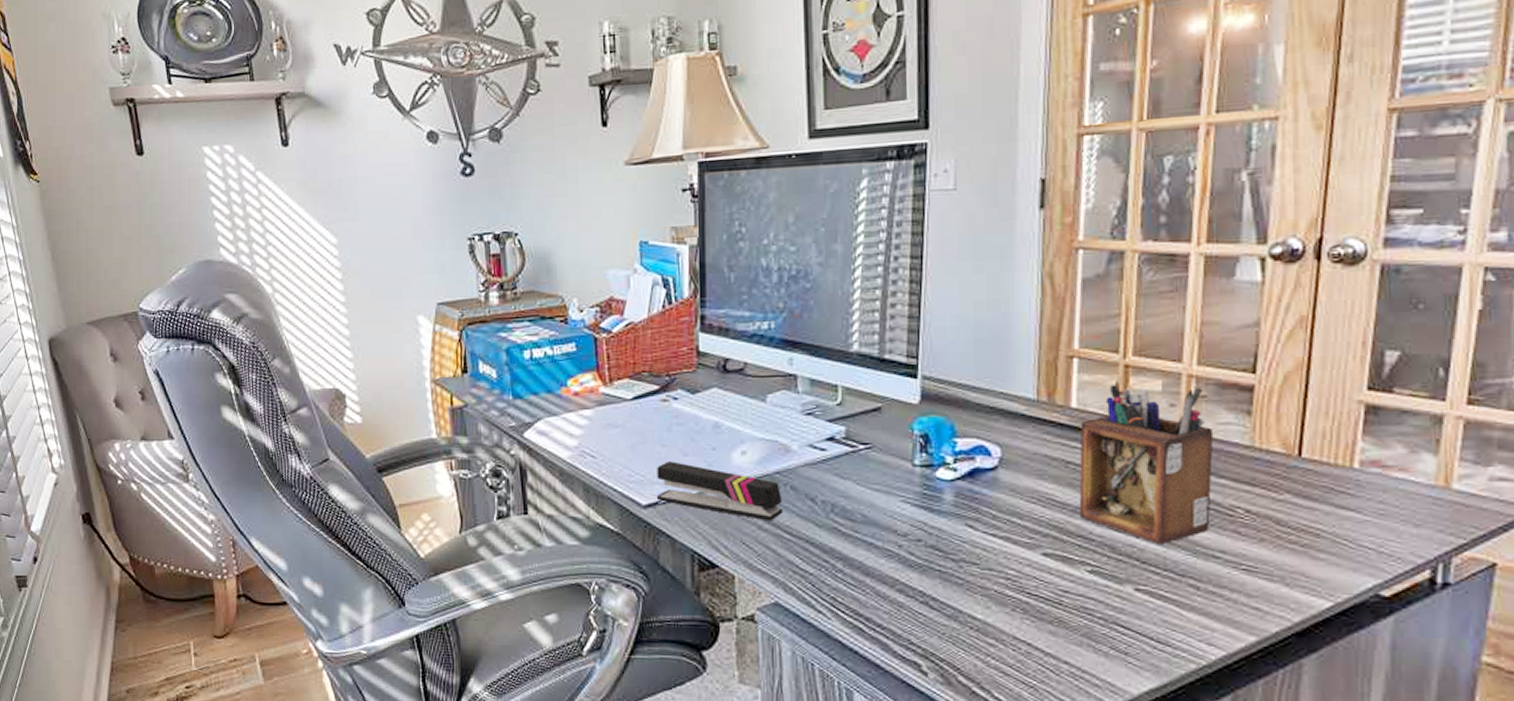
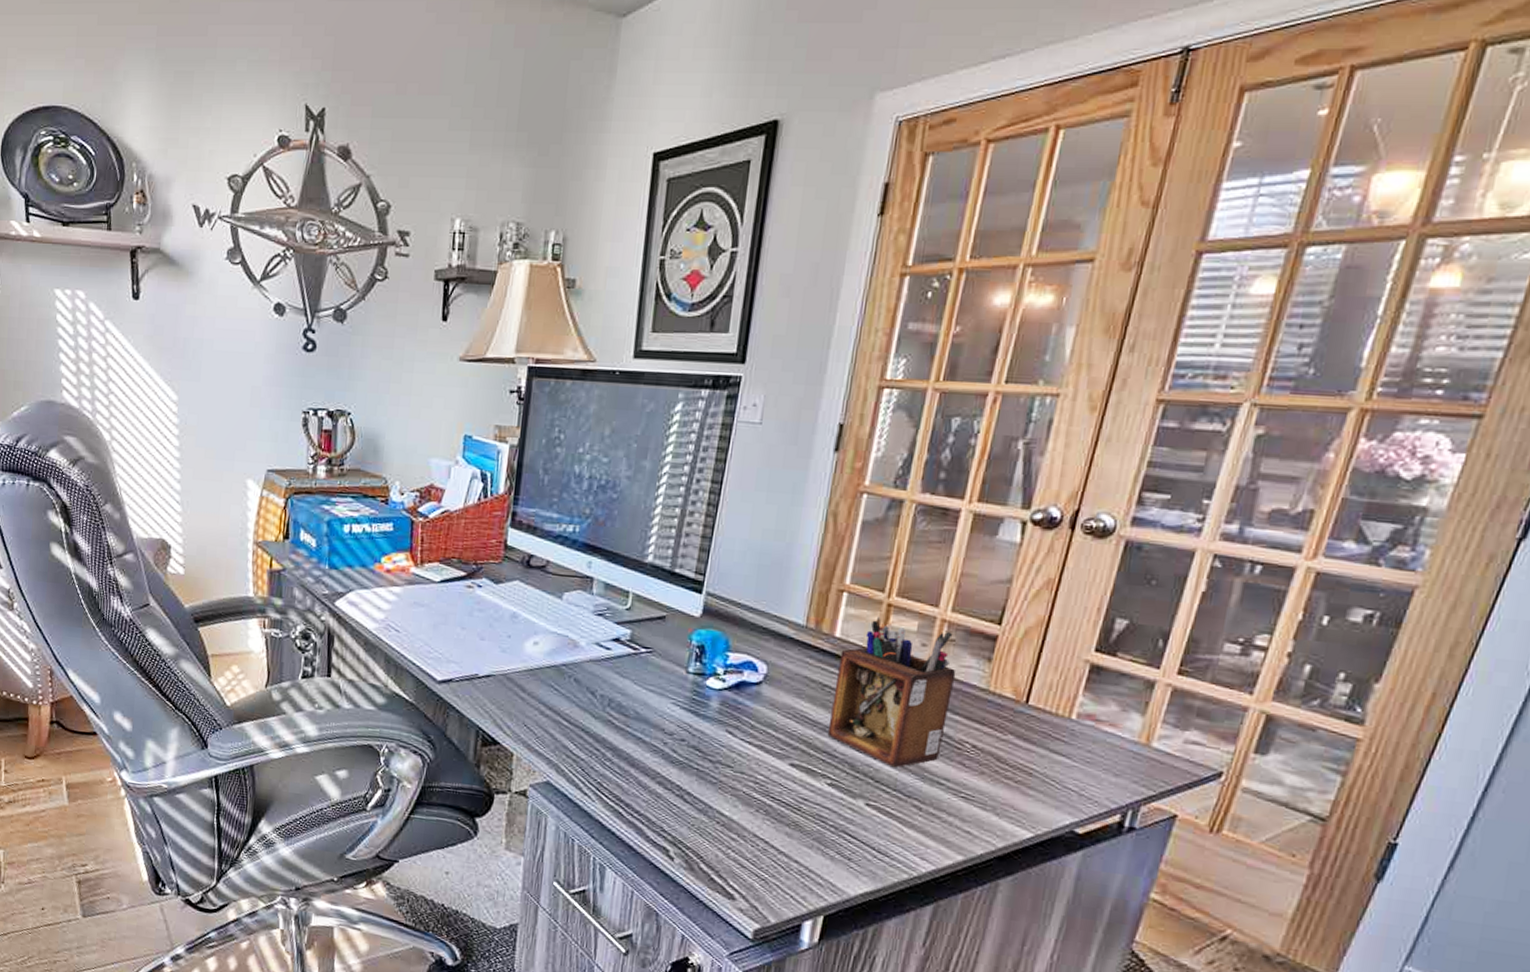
stapler: present [656,461,783,521] -> none [450,643,566,709]

